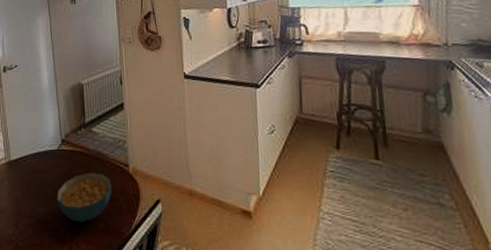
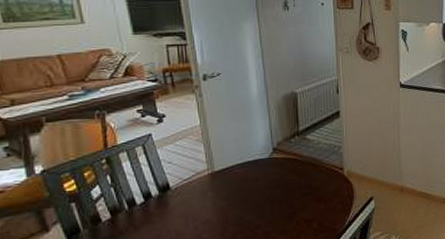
cereal bowl: present [57,172,113,223] -> none [268,177,327,225]

